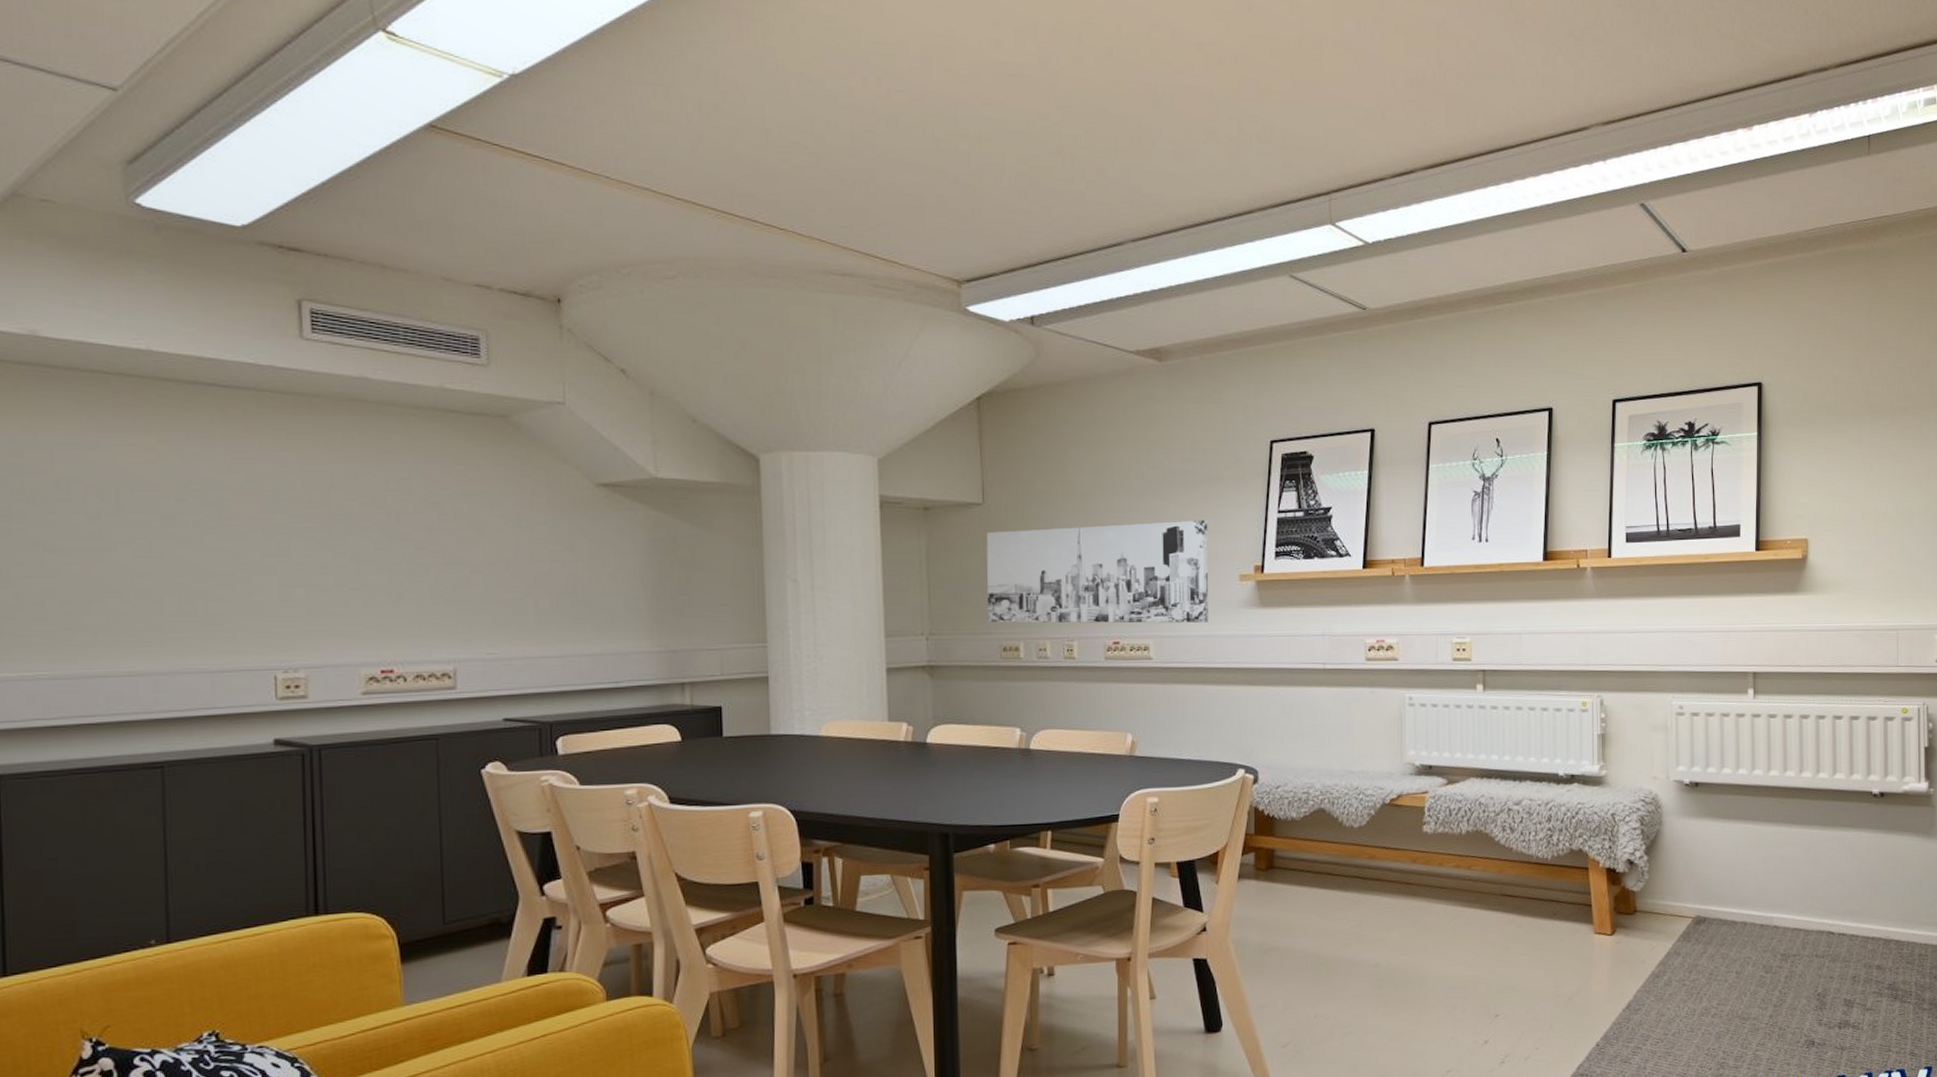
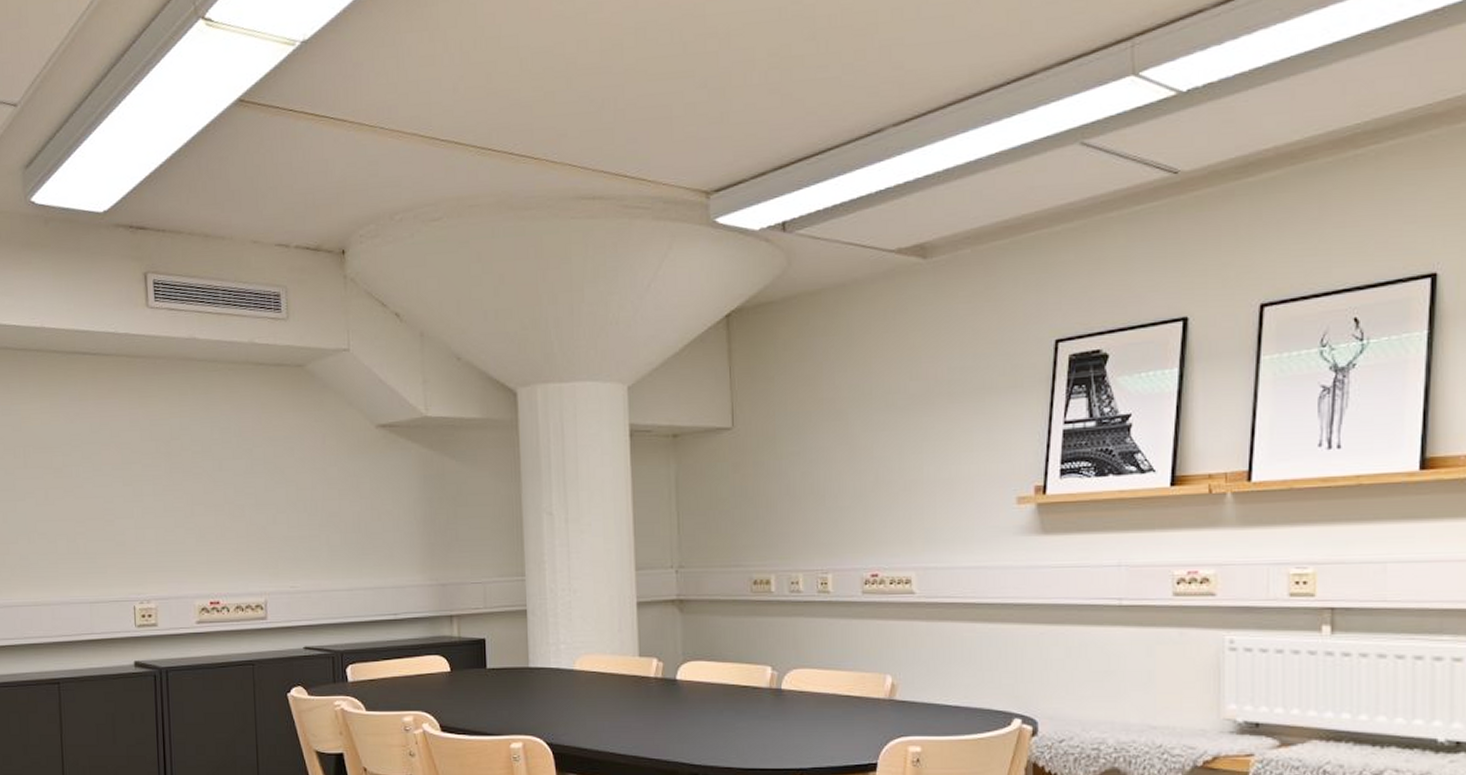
wall art: present [986,520,1209,623] -> none [736,435,980,555]

